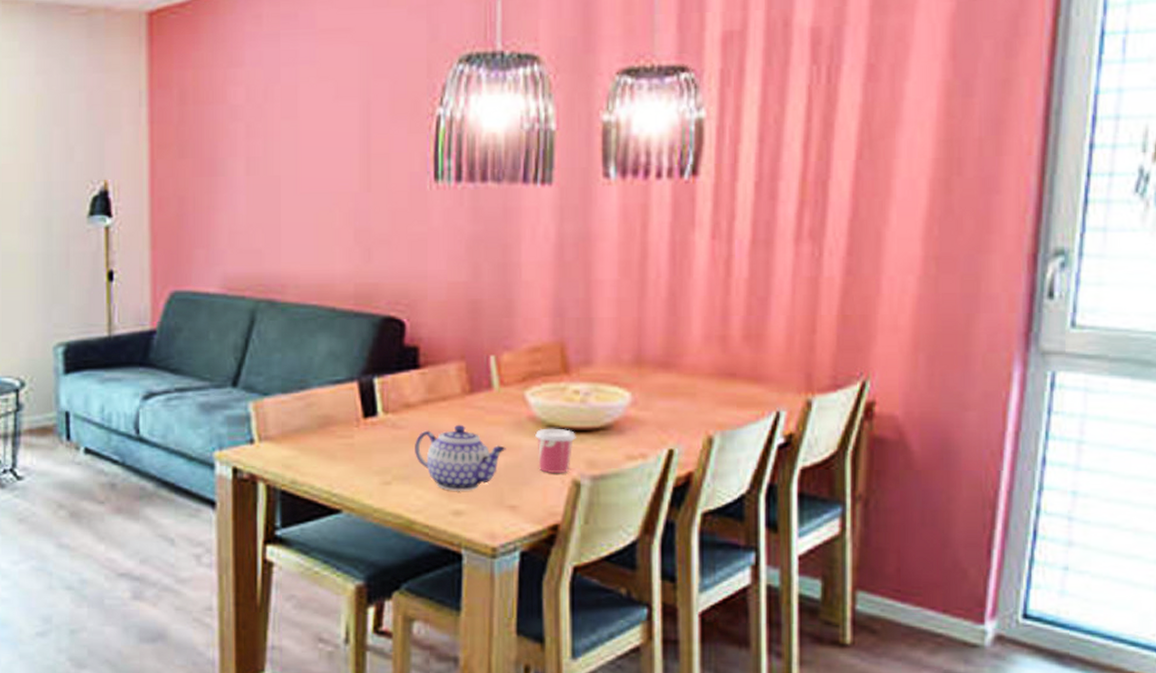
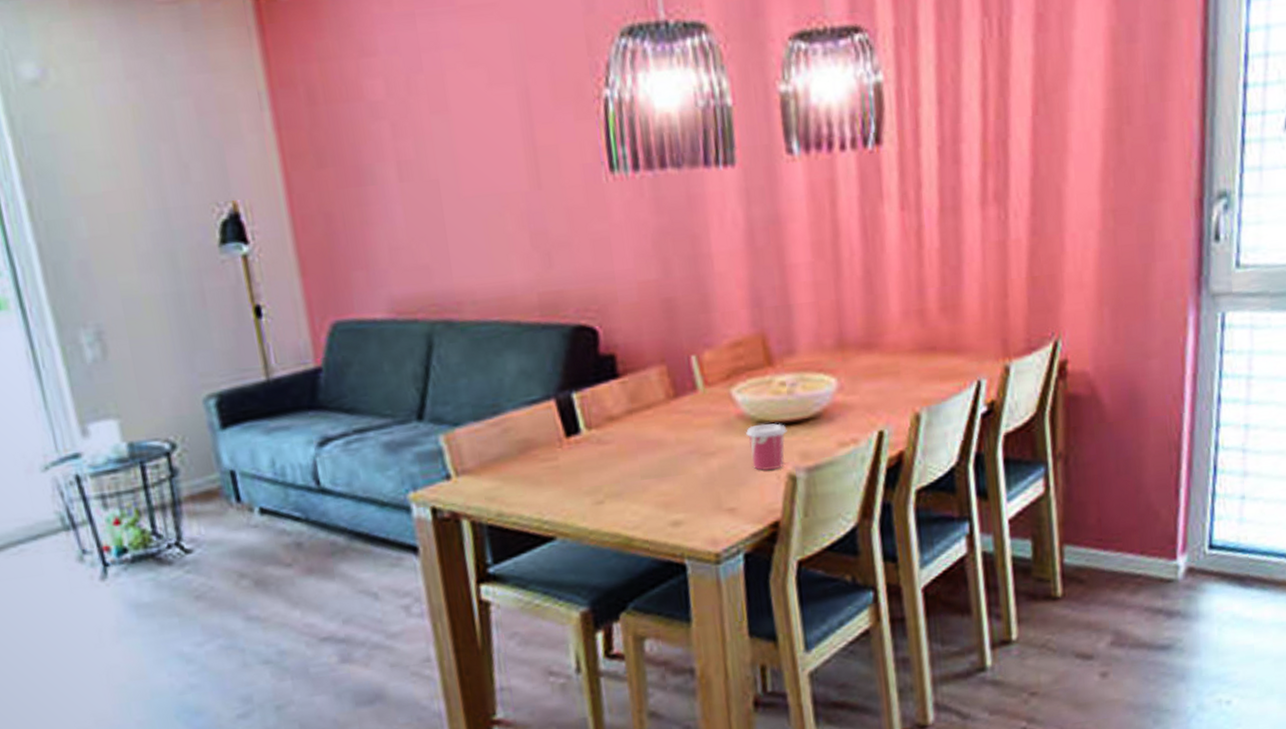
teapot: present [415,424,506,492] -> none [623,431,718,502]

